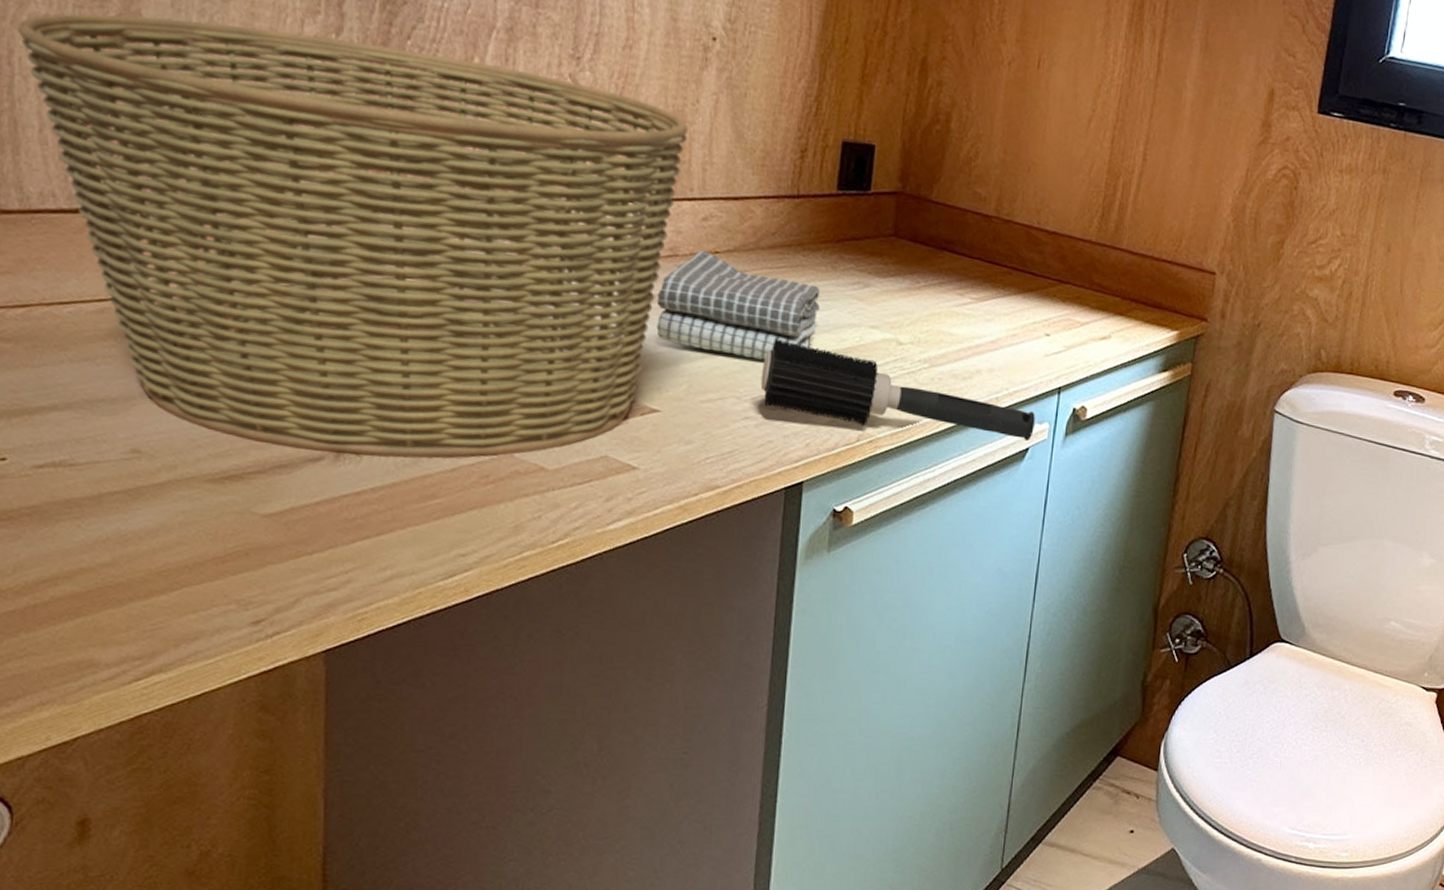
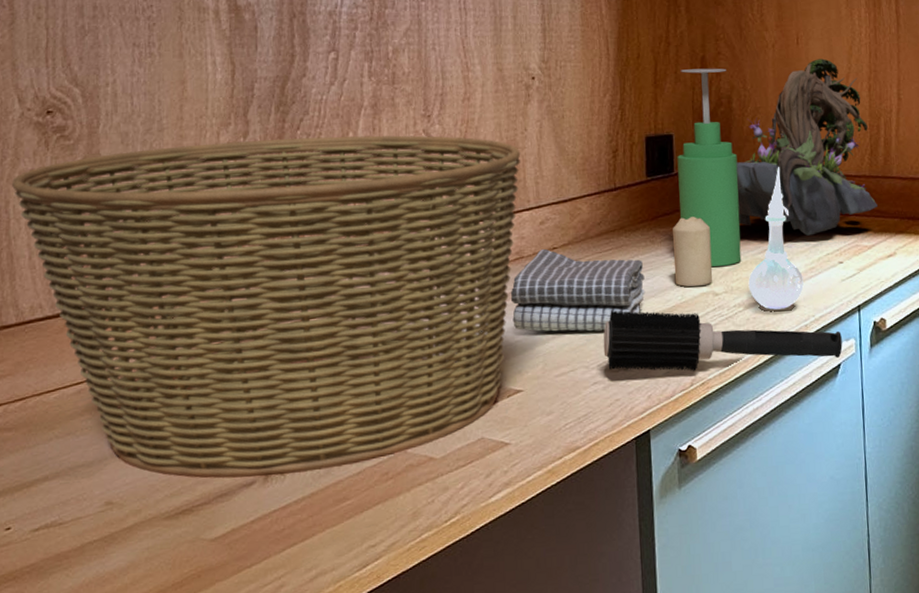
candle: none [854,246,904,331] -> present [672,217,713,287]
soap dispenser: none [870,68,950,314] -> present [677,68,742,267]
plant: none [938,91,1103,298] -> present [736,59,878,236]
perfume bottle: none [938,210,1003,377] -> present [748,167,804,311]

